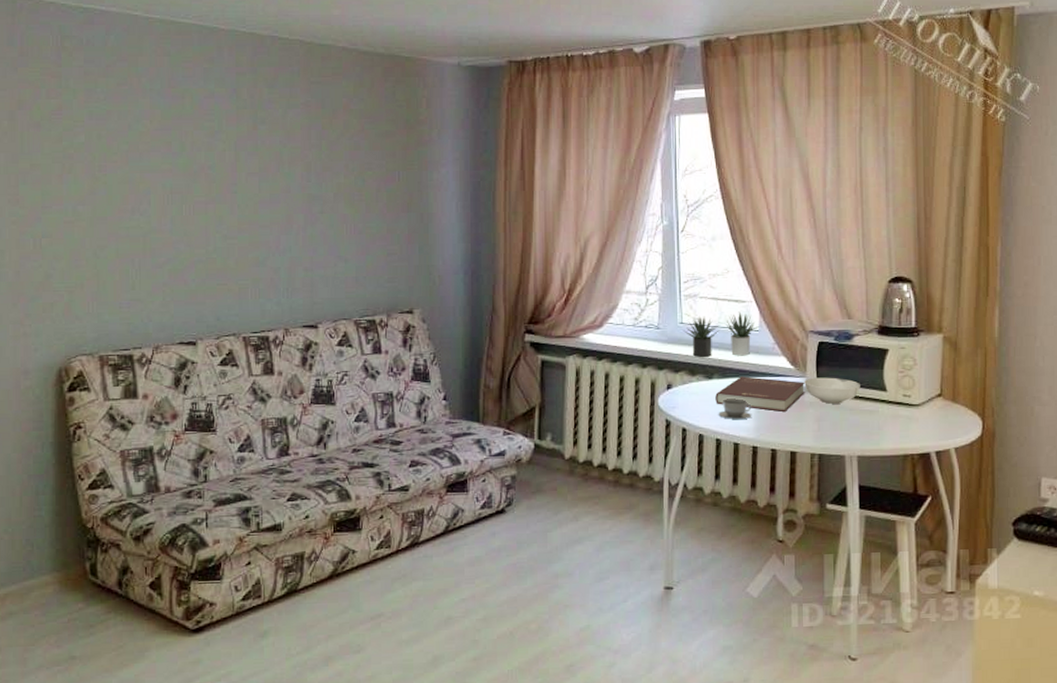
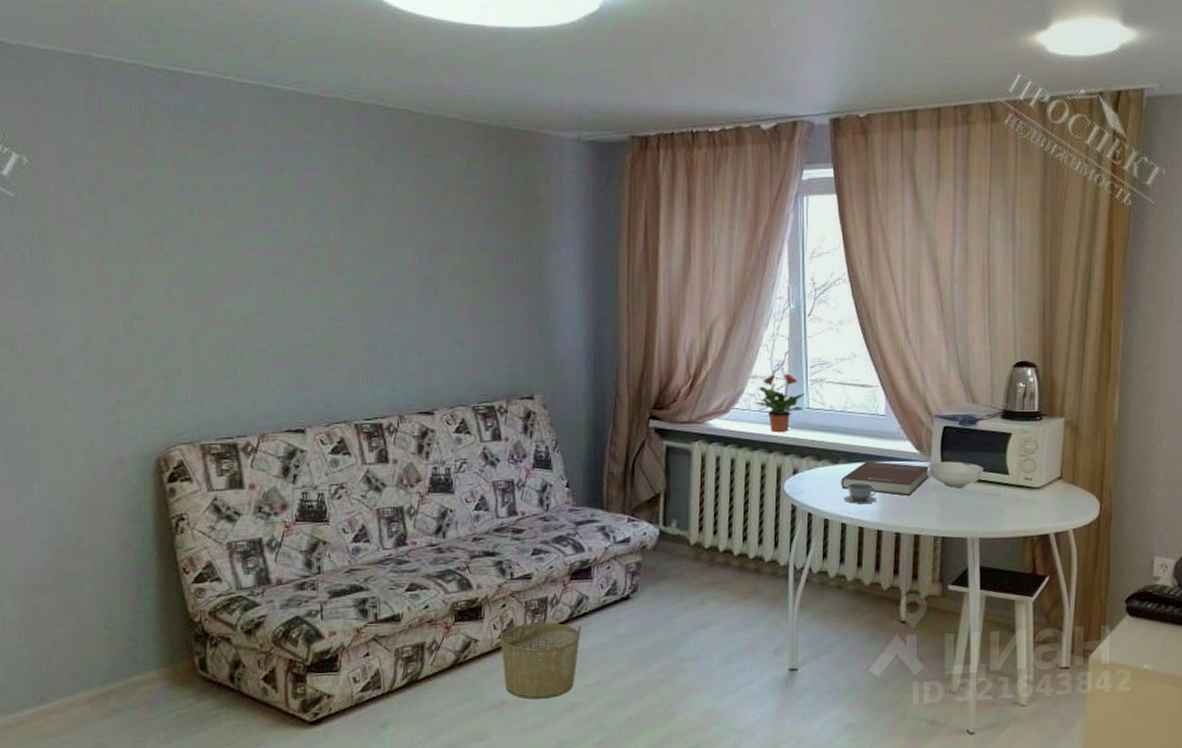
basket: none [376,534,456,612] -> present [499,622,581,699]
potted plant: none [628,288,679,348] -> present [754,373,805,433]
succulent plant: present [683,311,760,358] -> none [809,396,886,443]

